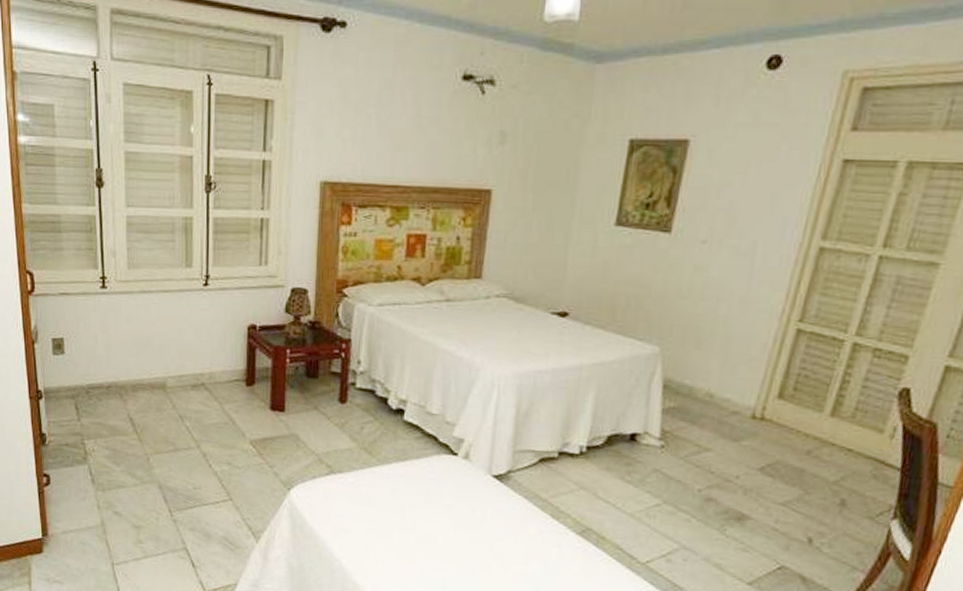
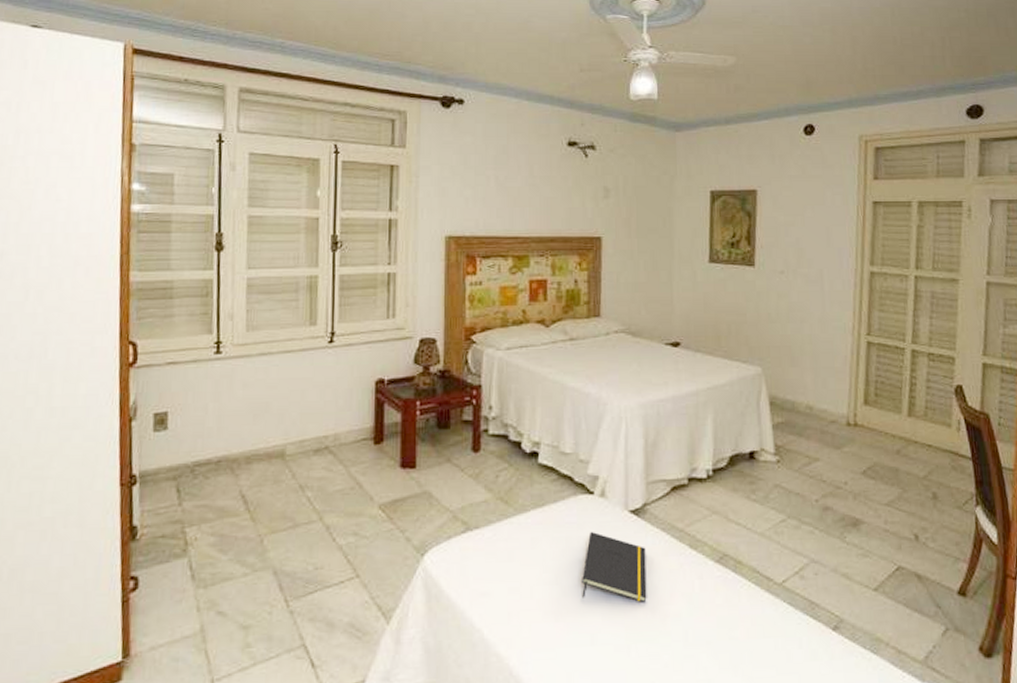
notepad: none [437,489,505,561] -> present [582,531,647,604]

